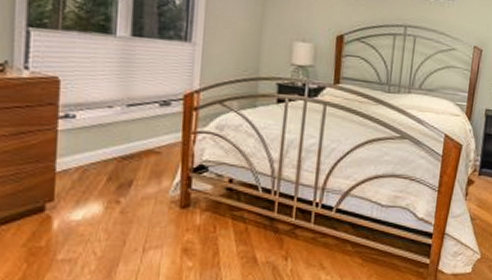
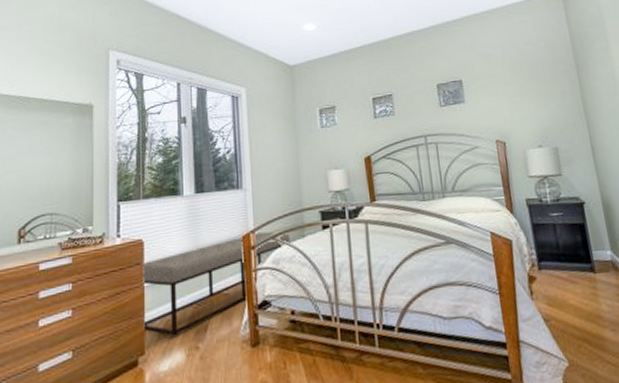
bench: none [52,93,240,187] -> present [141,231,291,336]

